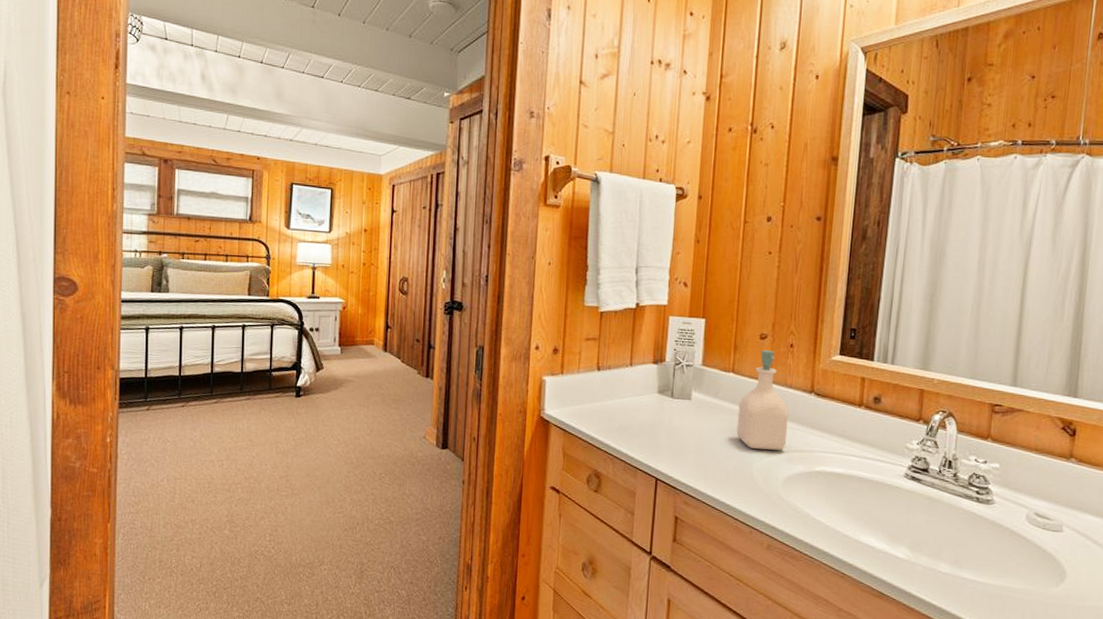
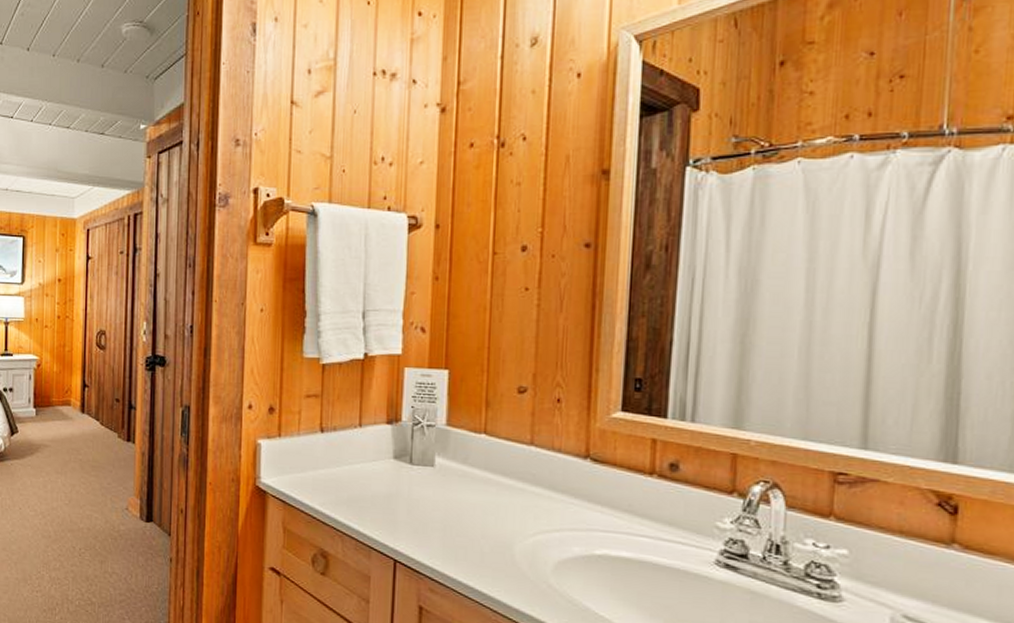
soap bottle: present [736,350,789,451] -> none [492,406,558,529]

